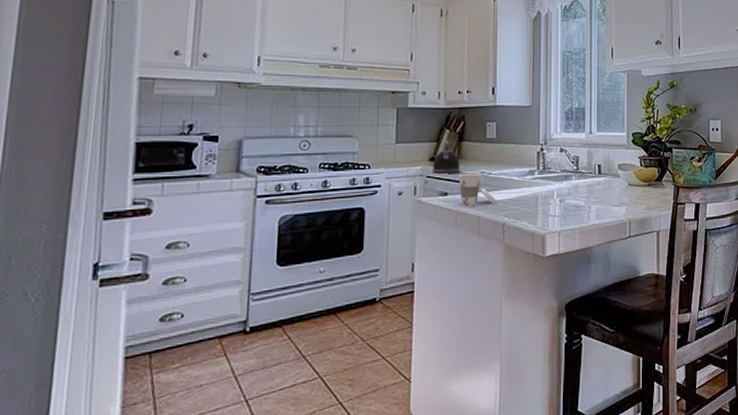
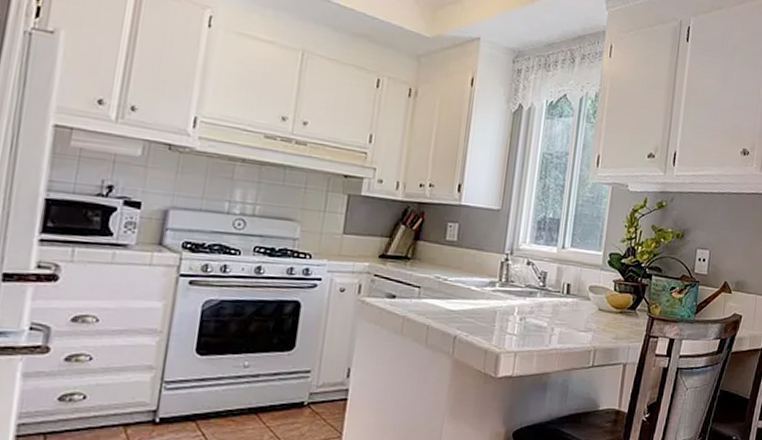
kettle: present [431,139,461,175] -> none [380,236,413,276]
cup: present [458,174,495,208] -> none [409,276,449,315]

